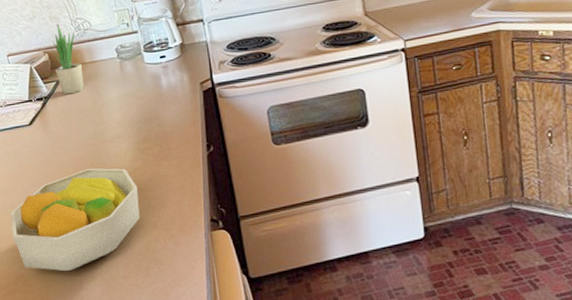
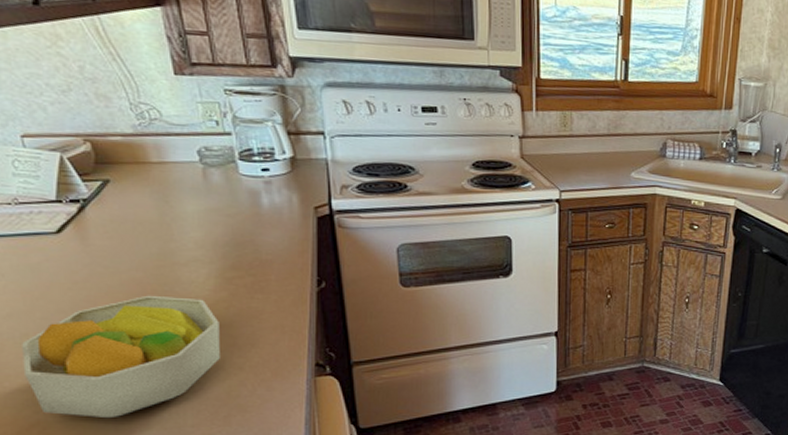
potted plant: present [50,24,84,95] -> none [94,105,146,200]

